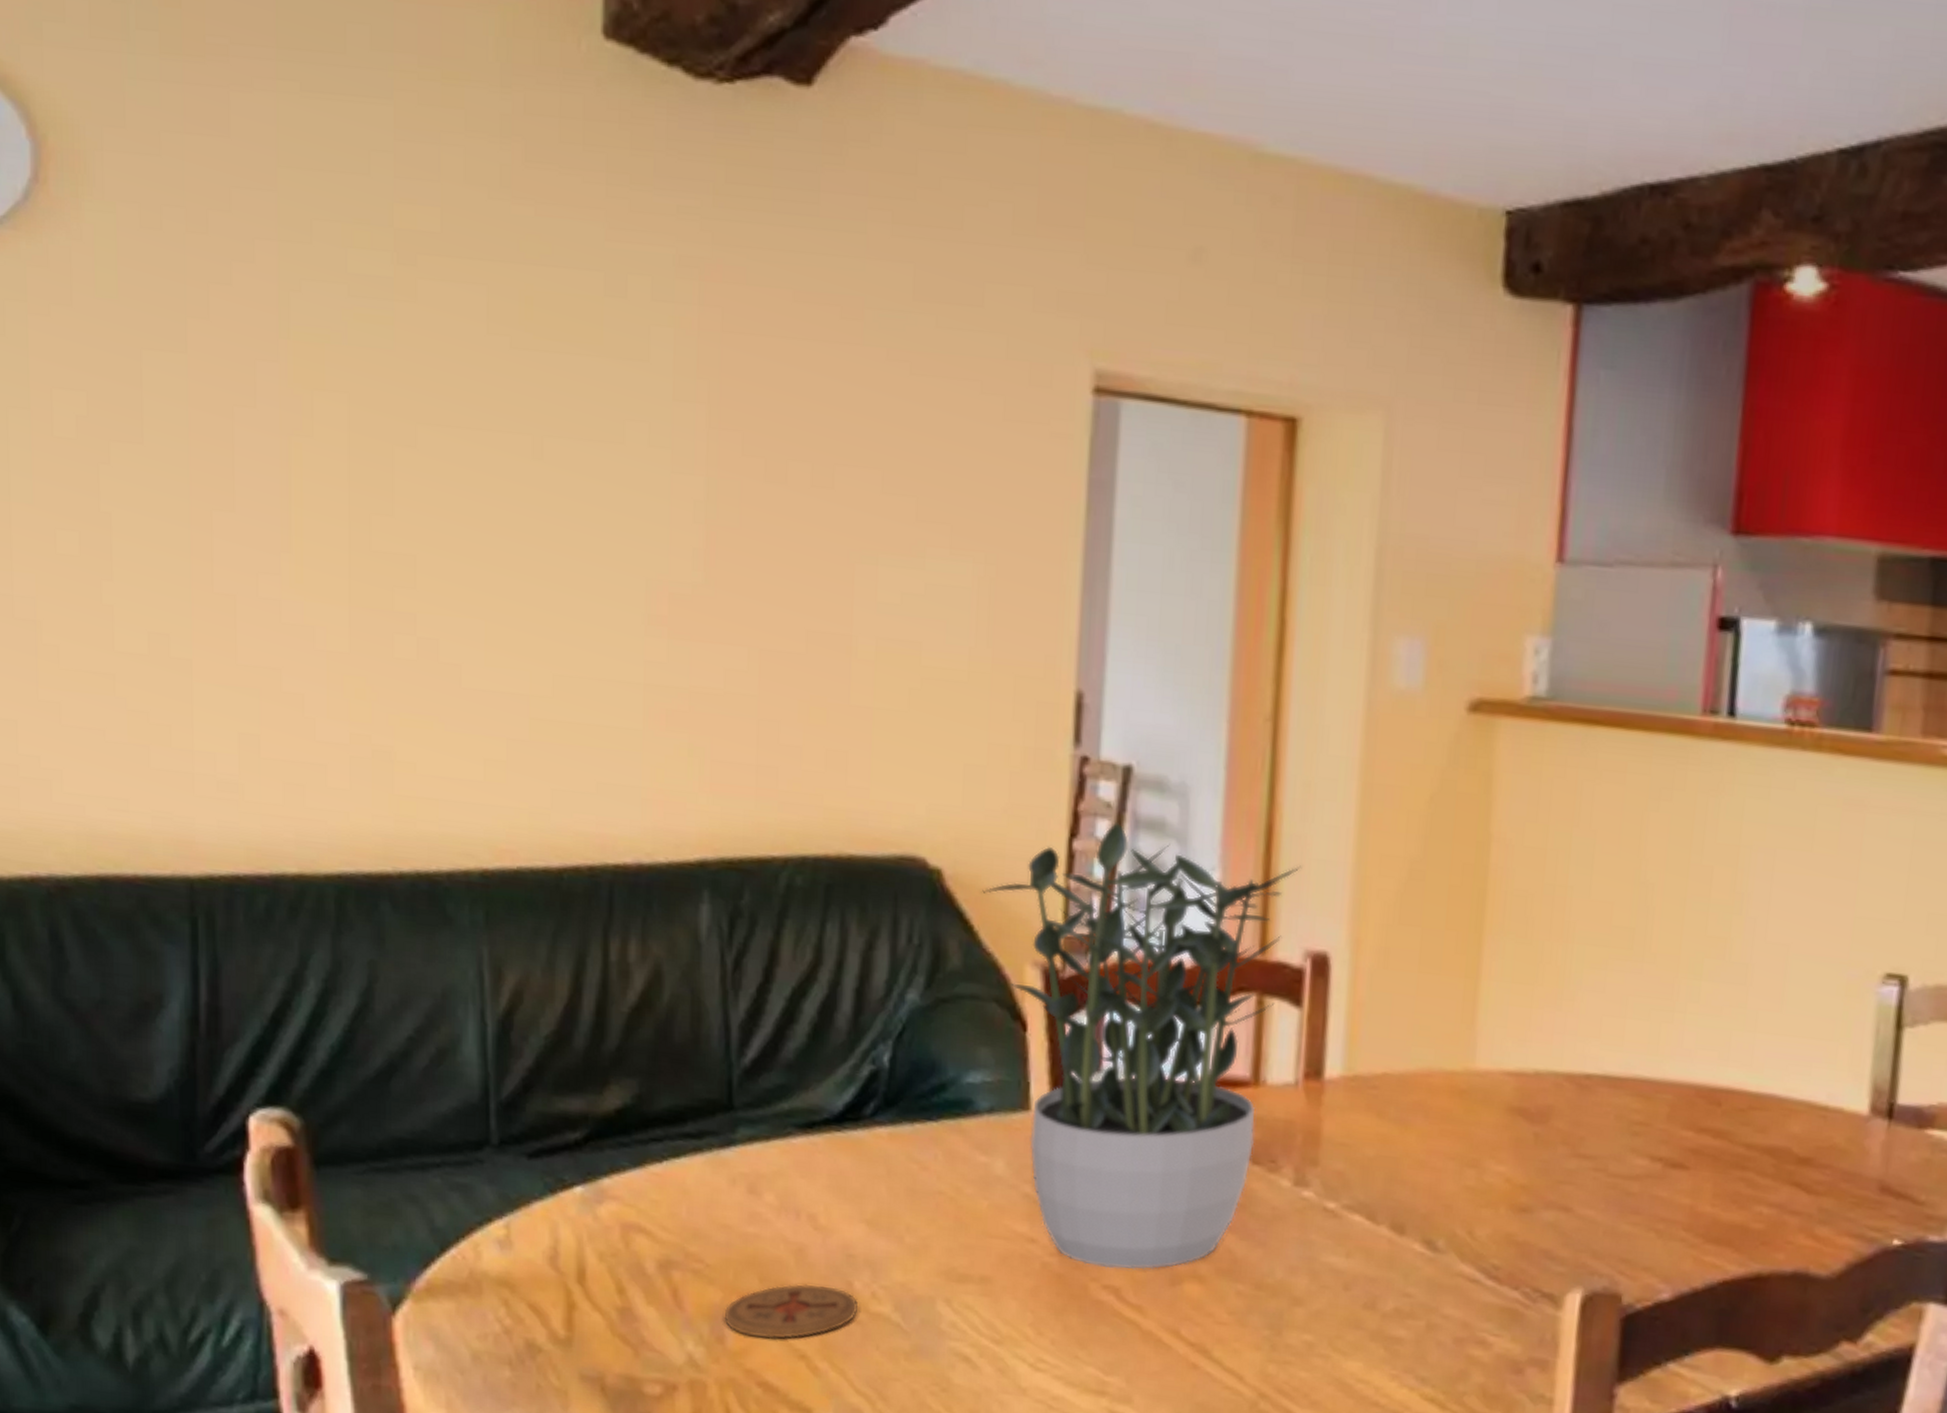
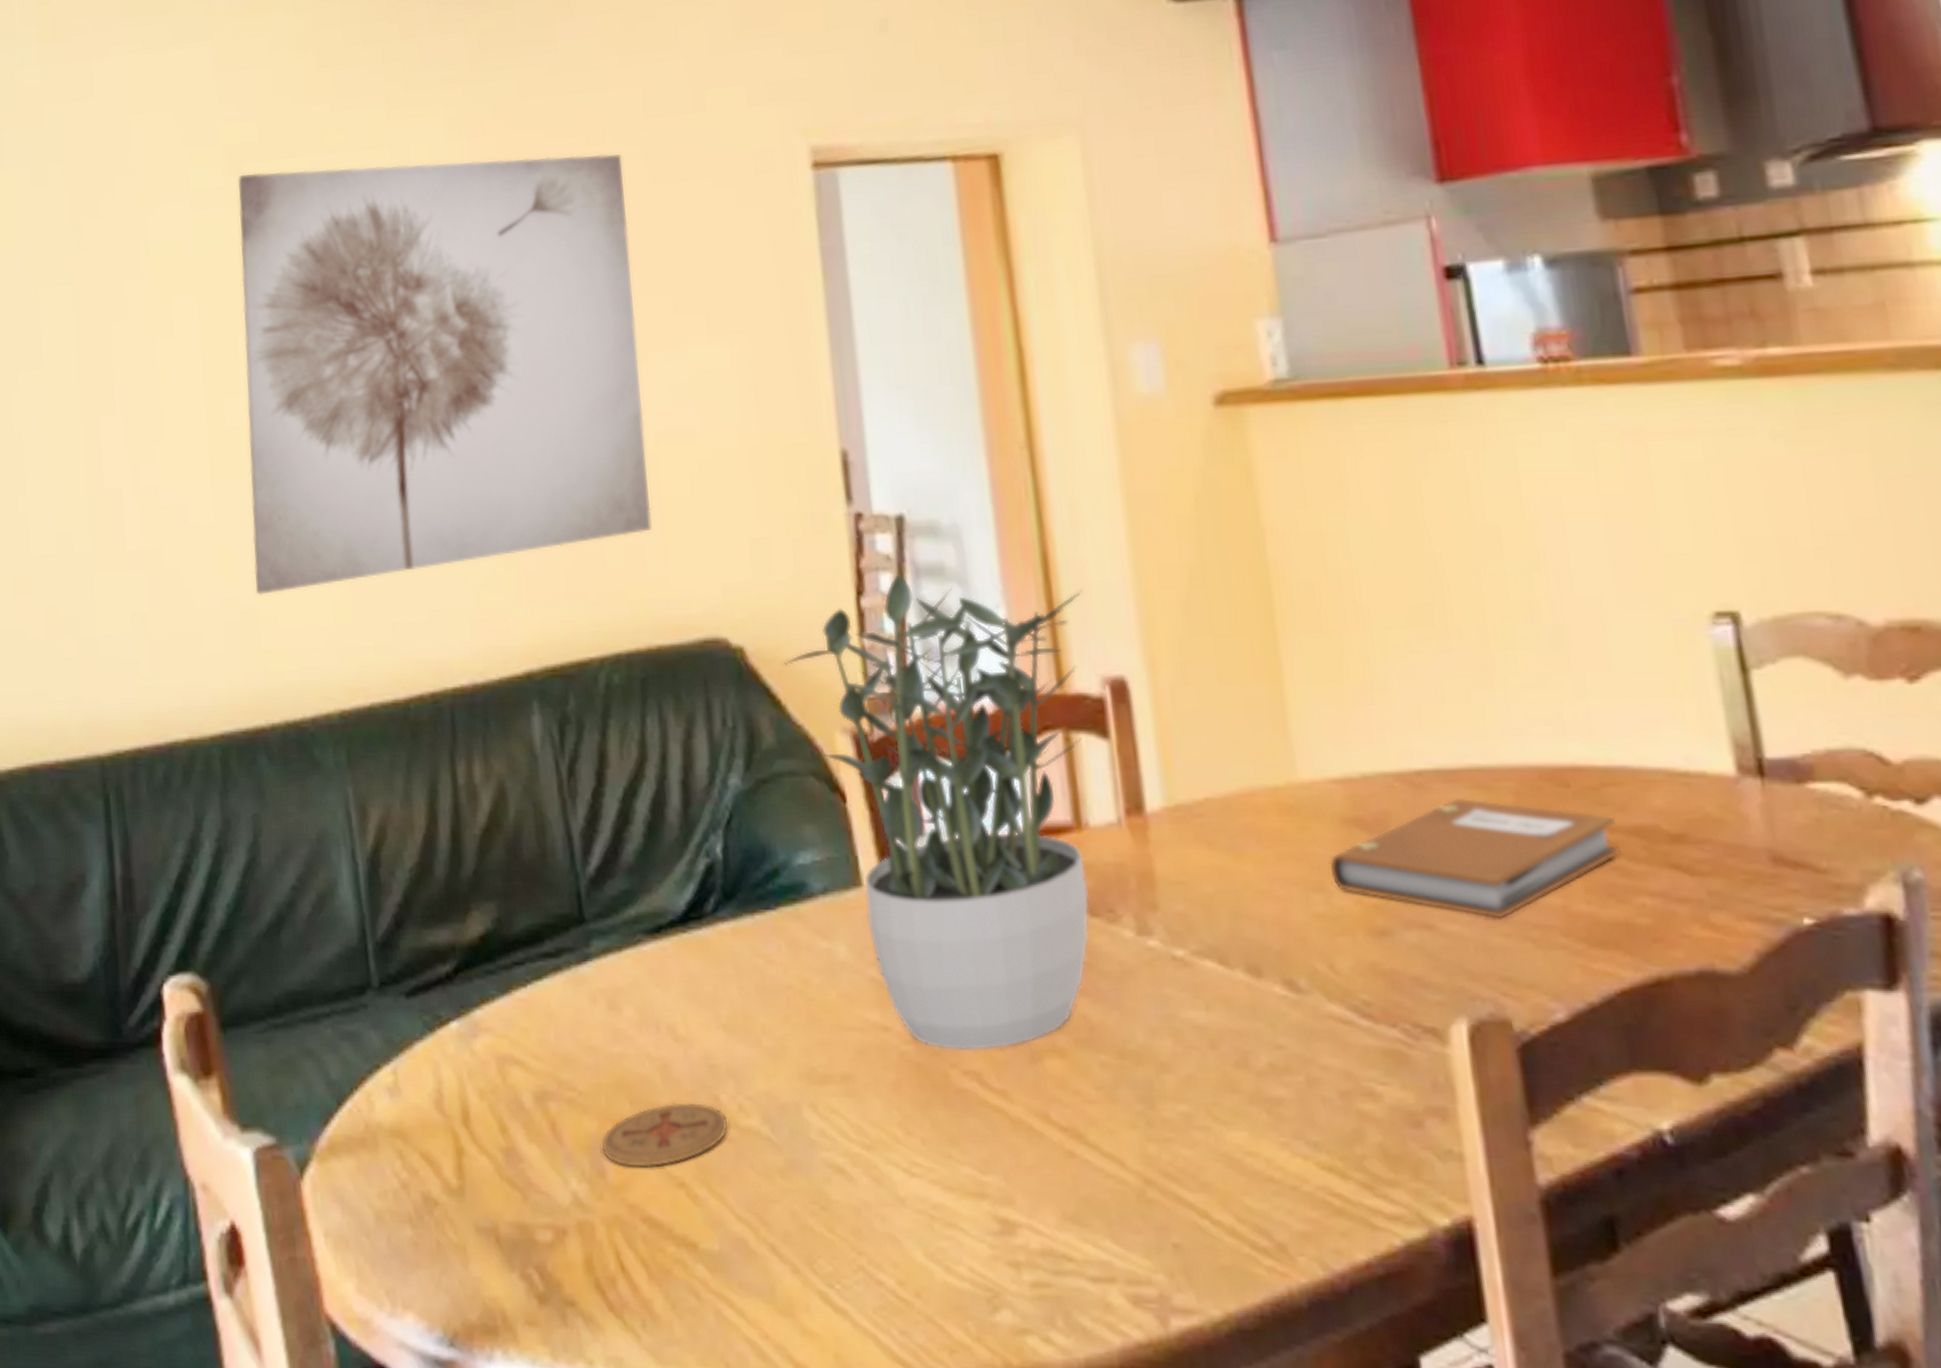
wall art: none [393,267,880,741] -> present [237,154,652,595]
notebook: none [1487,1103,1754,1211] -> present [1329,799,1621,919]

